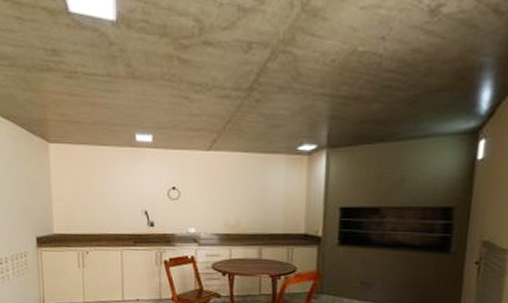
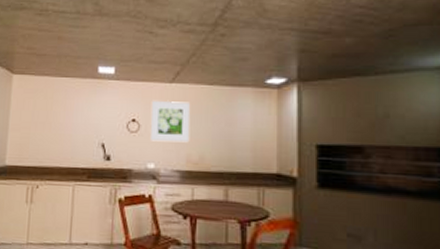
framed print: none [191,169,227,208] -> present [151,101,190,143]

